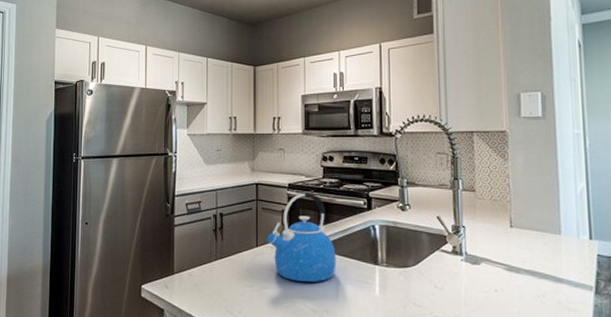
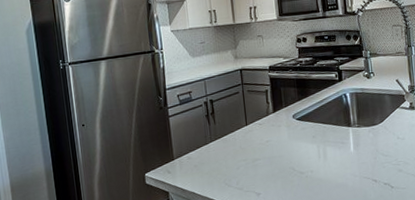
kettle: present [266,191,336,282] -> none [254,71,317,150]

